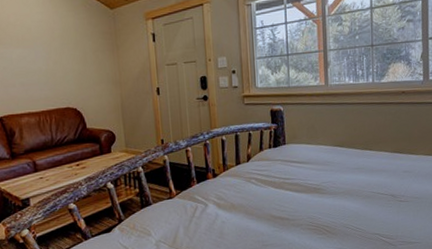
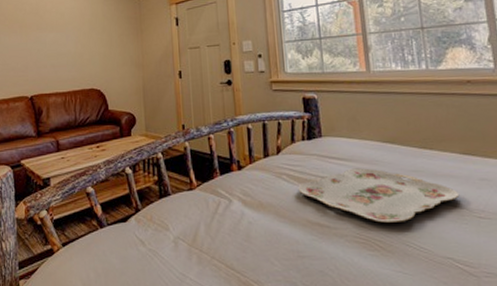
serving tray: none [264,168,388,212] -> present [298,168,460,223]

